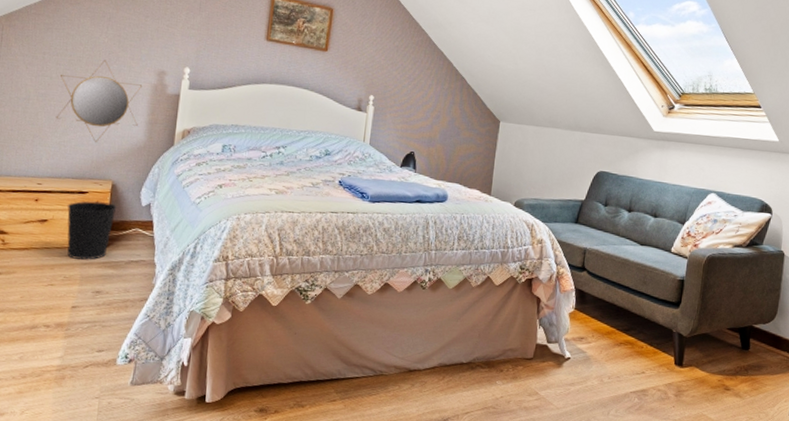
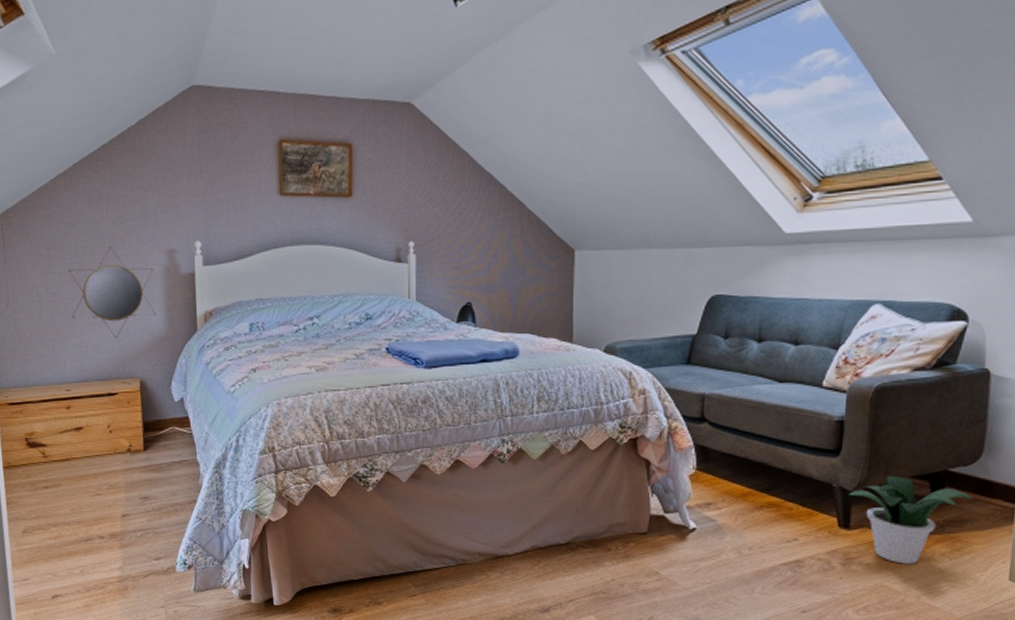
wastebasket: present [67,201,117,260] -> none [99,402,149,465]
potted plant: none [683,327,769,399] -> present [848,476,974,564]

